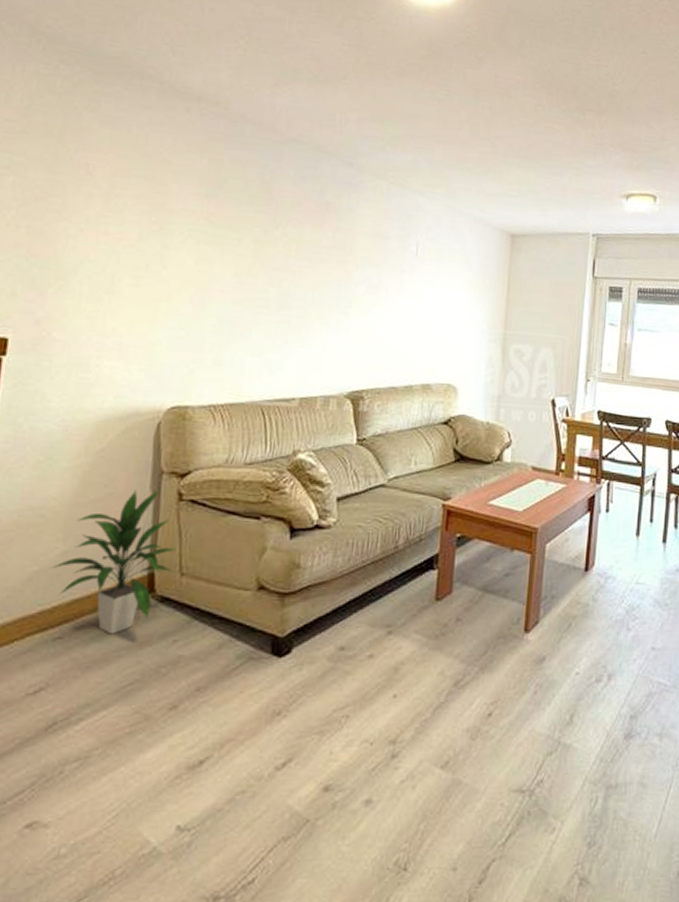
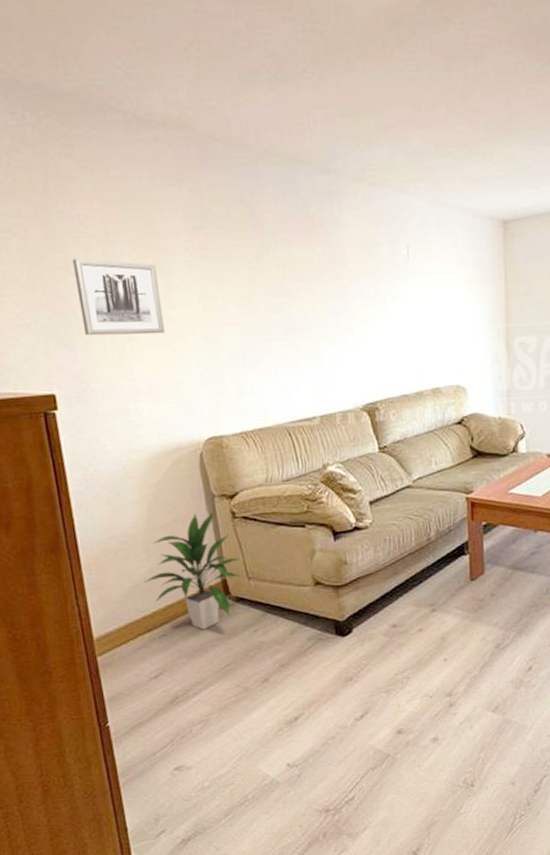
wall art: none [61,204,157,292] -> present [72,258,165,336]

